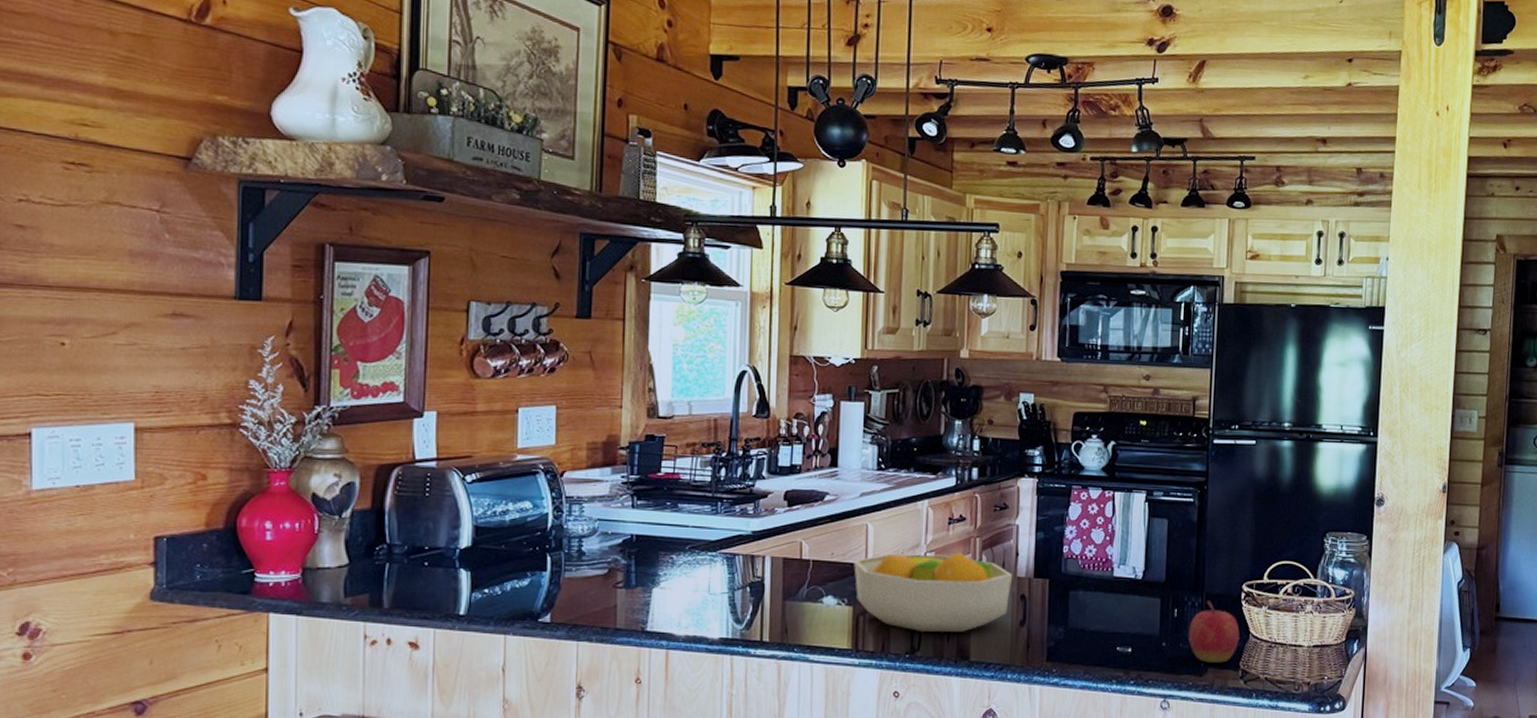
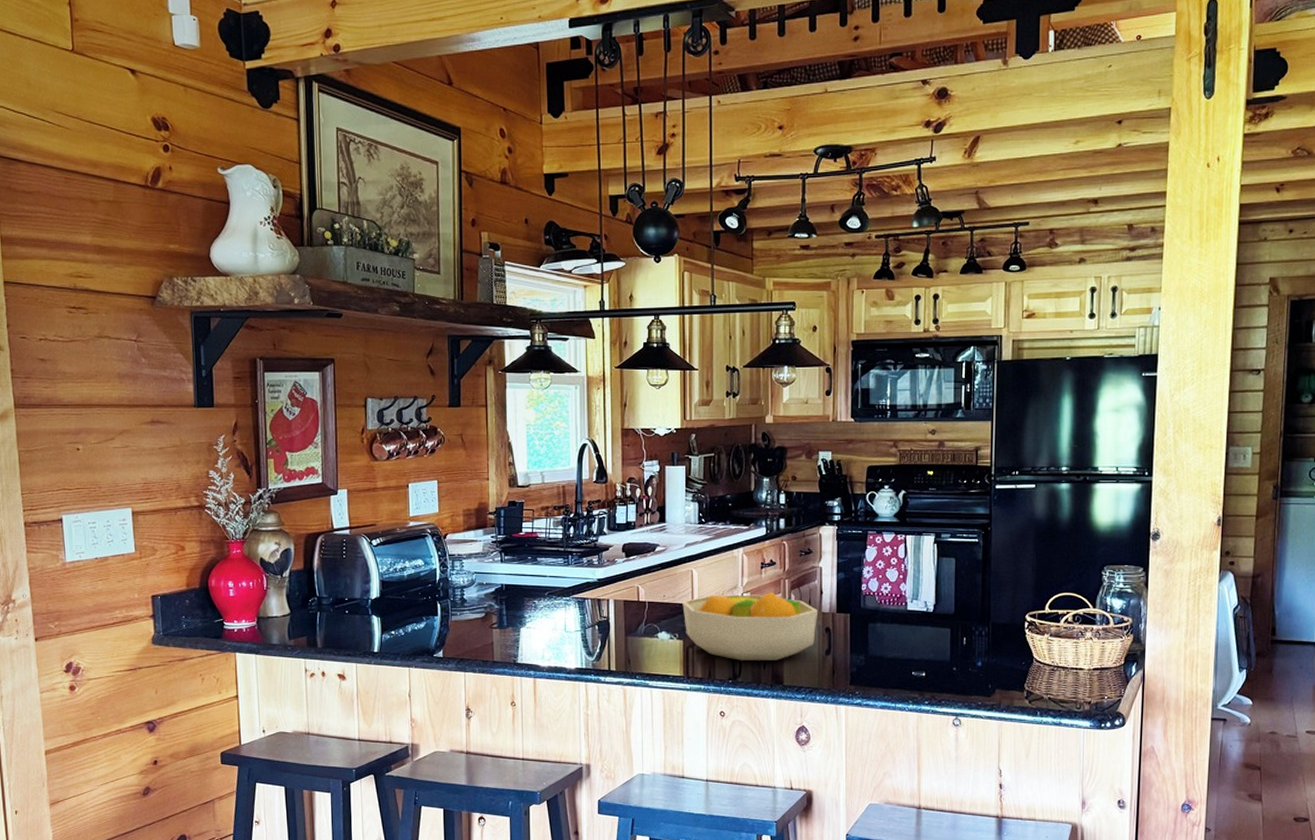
apple: present [1189,600,1240,663] -> none [977,630,1024,685]

